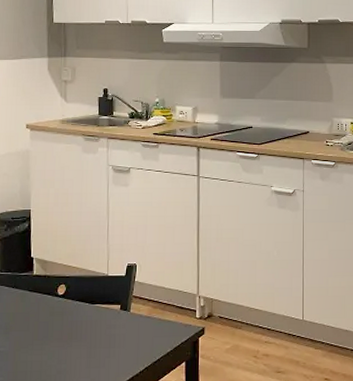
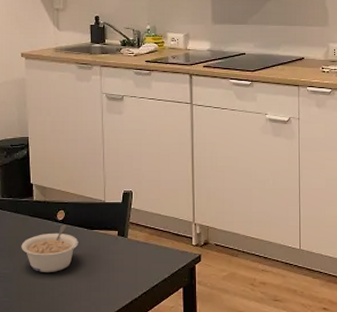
legume: none [18,299,79,349] -> present [21,224,79,272]

